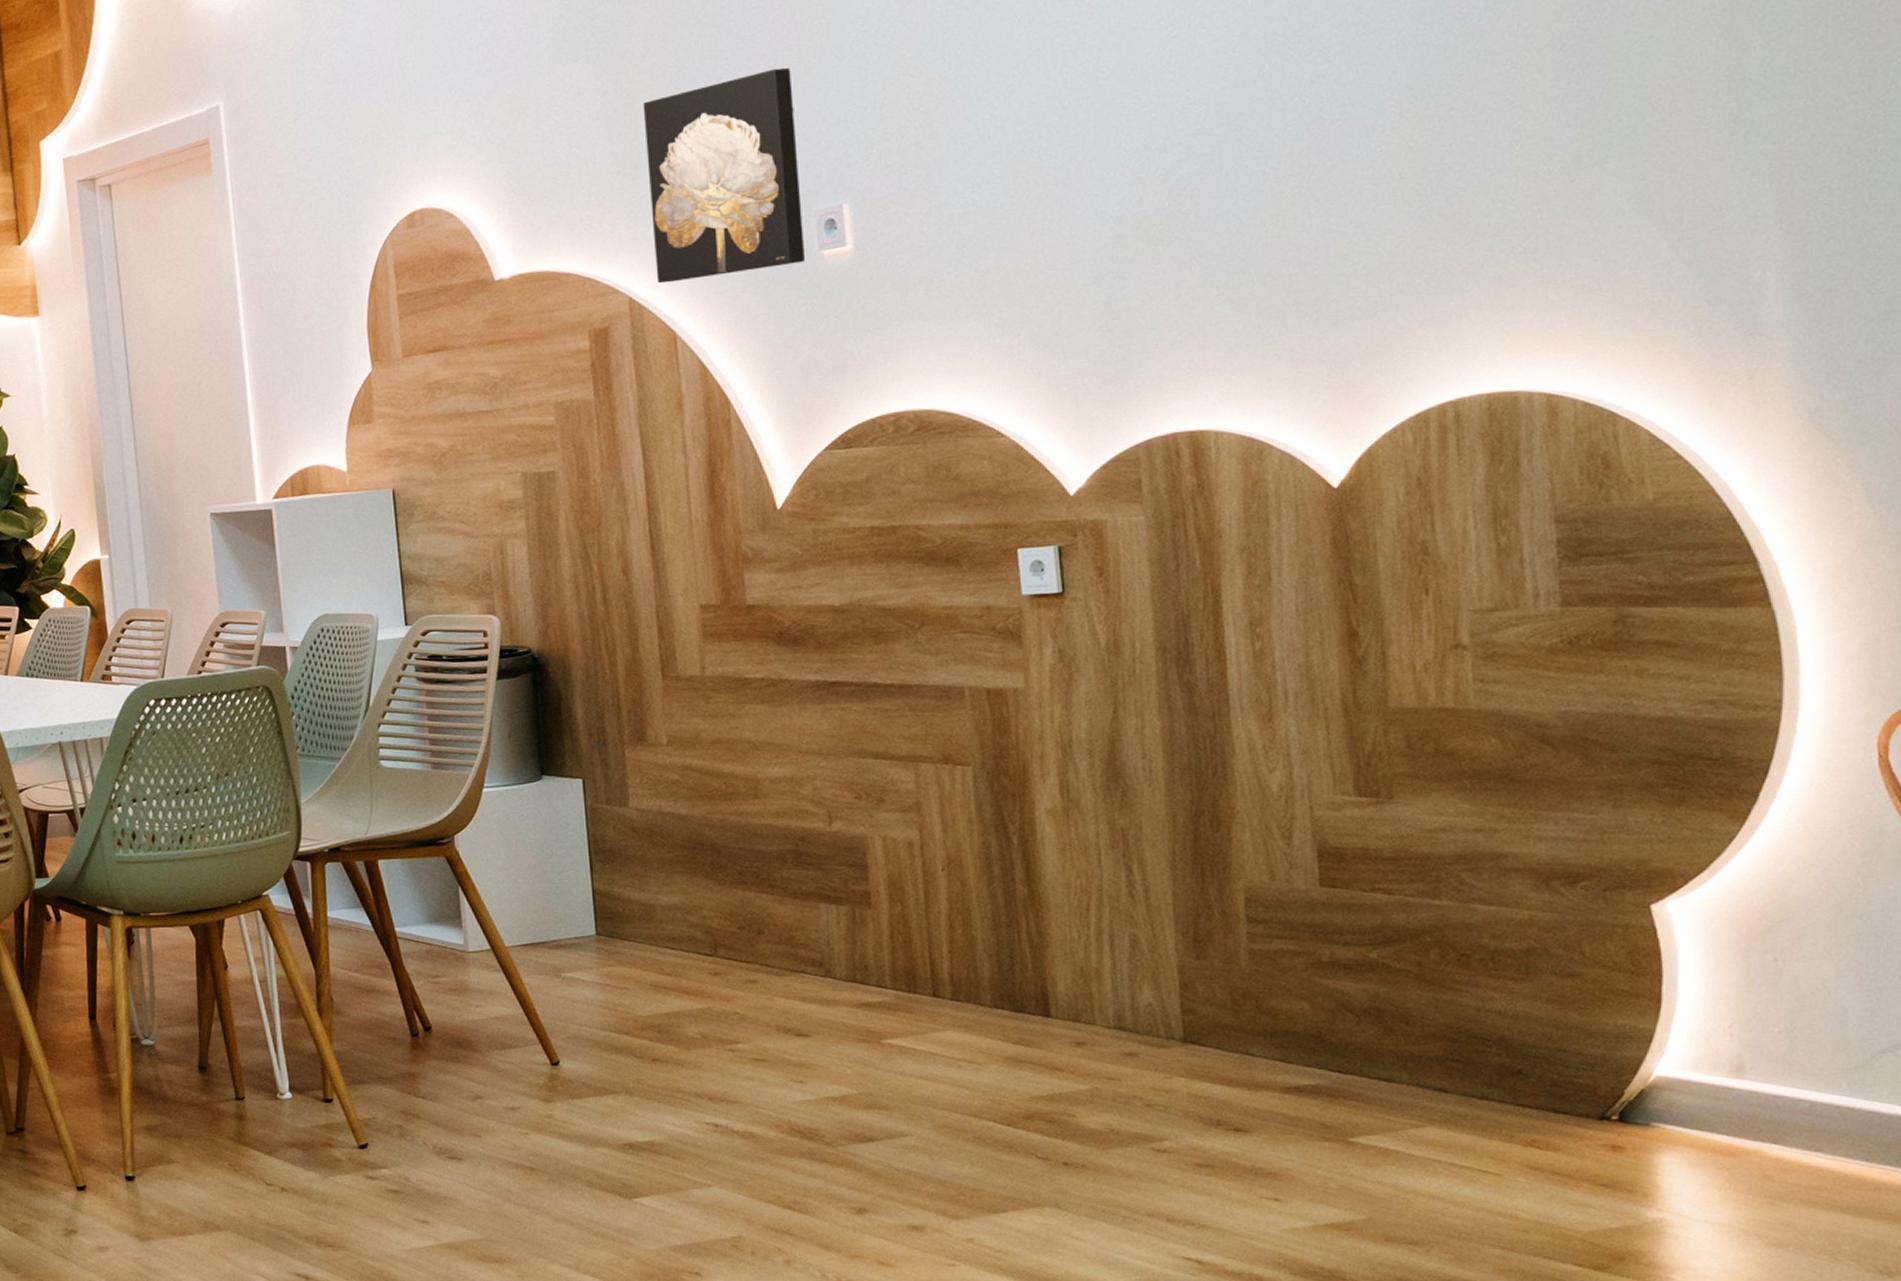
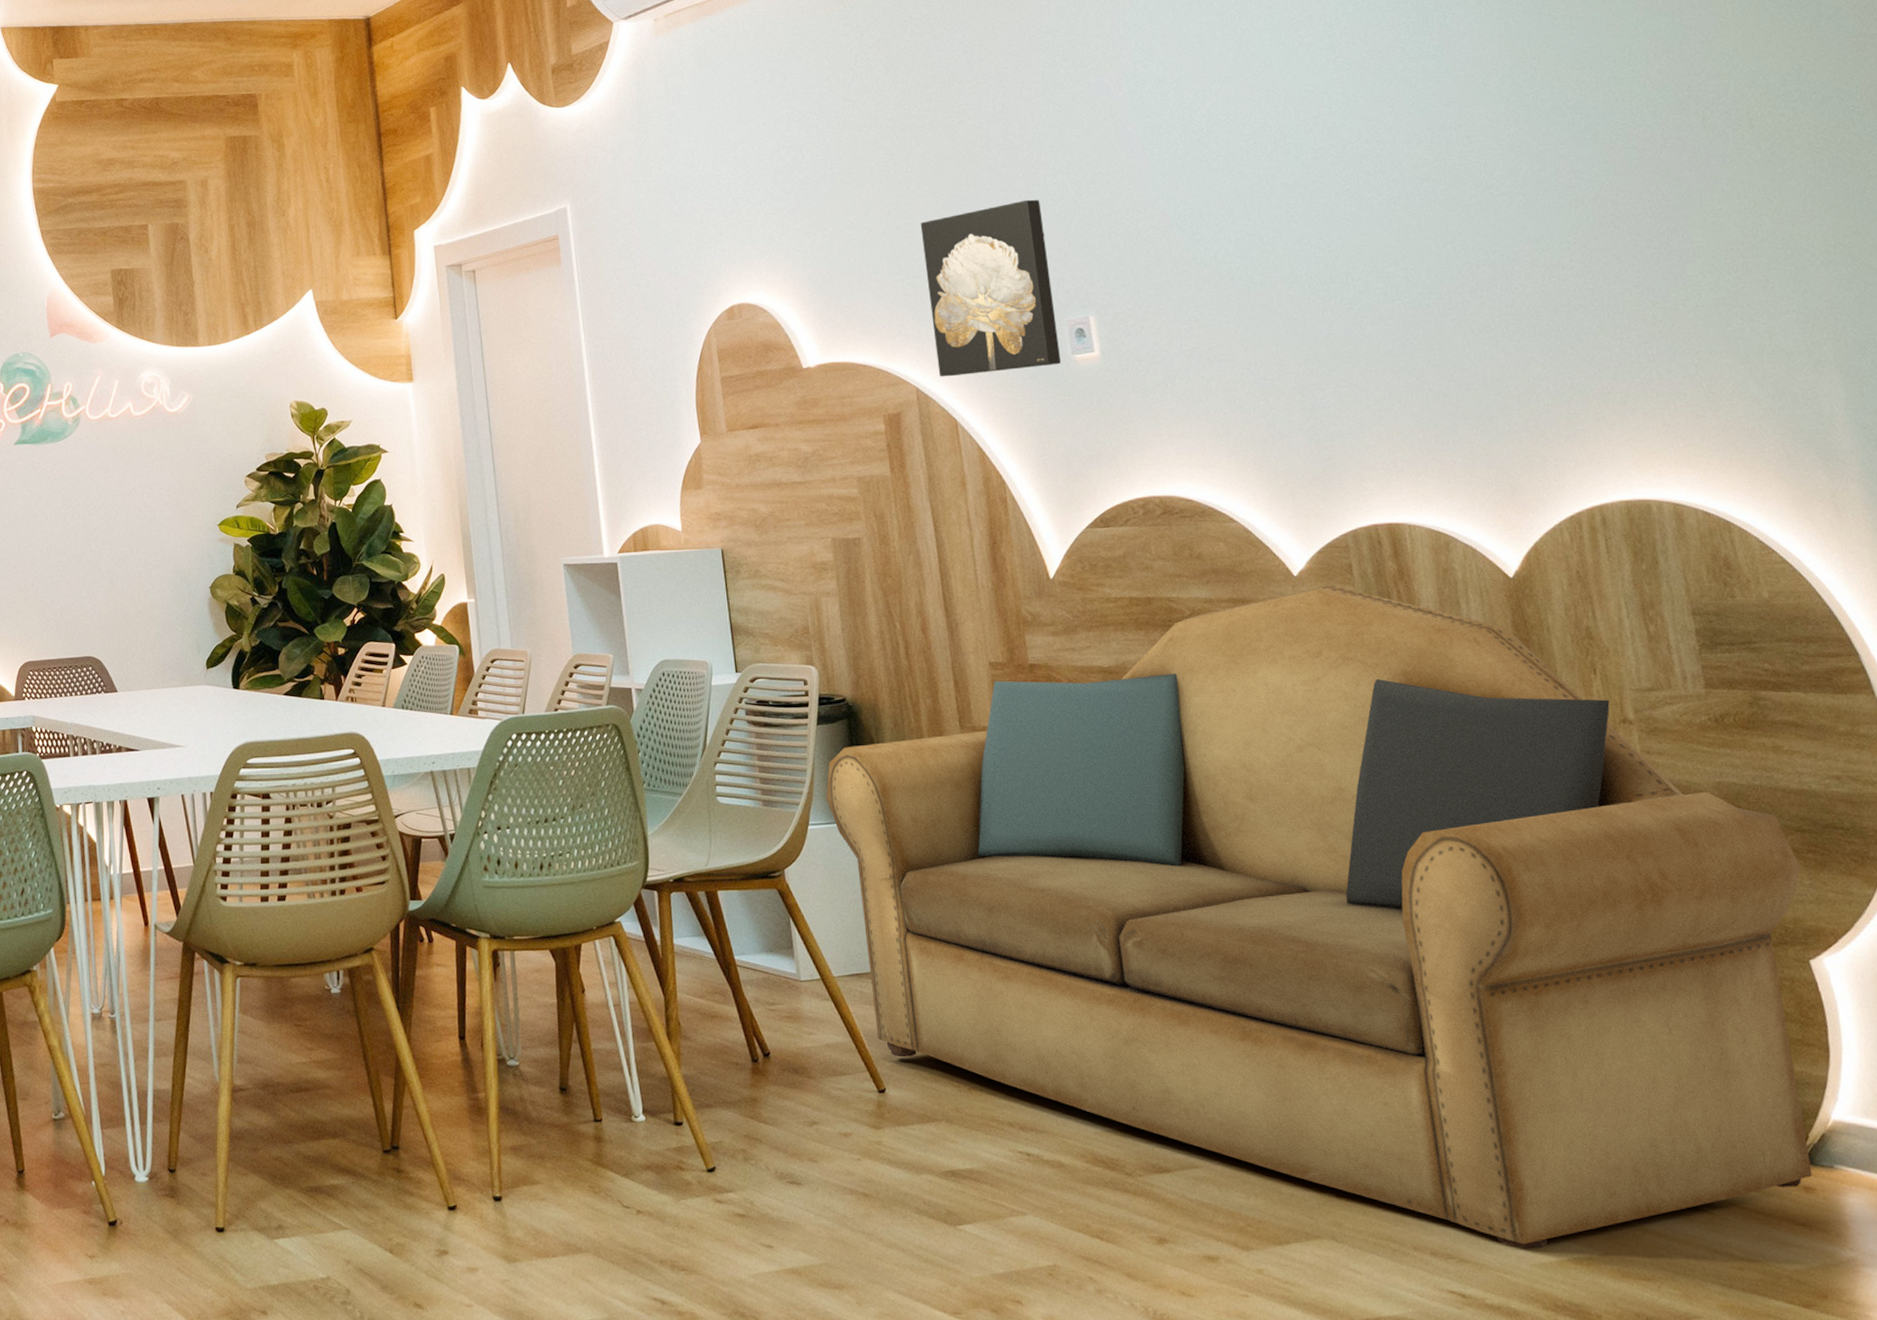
sofa: none [504,504,1654,1214] -> present [826,585,1813,1249]

